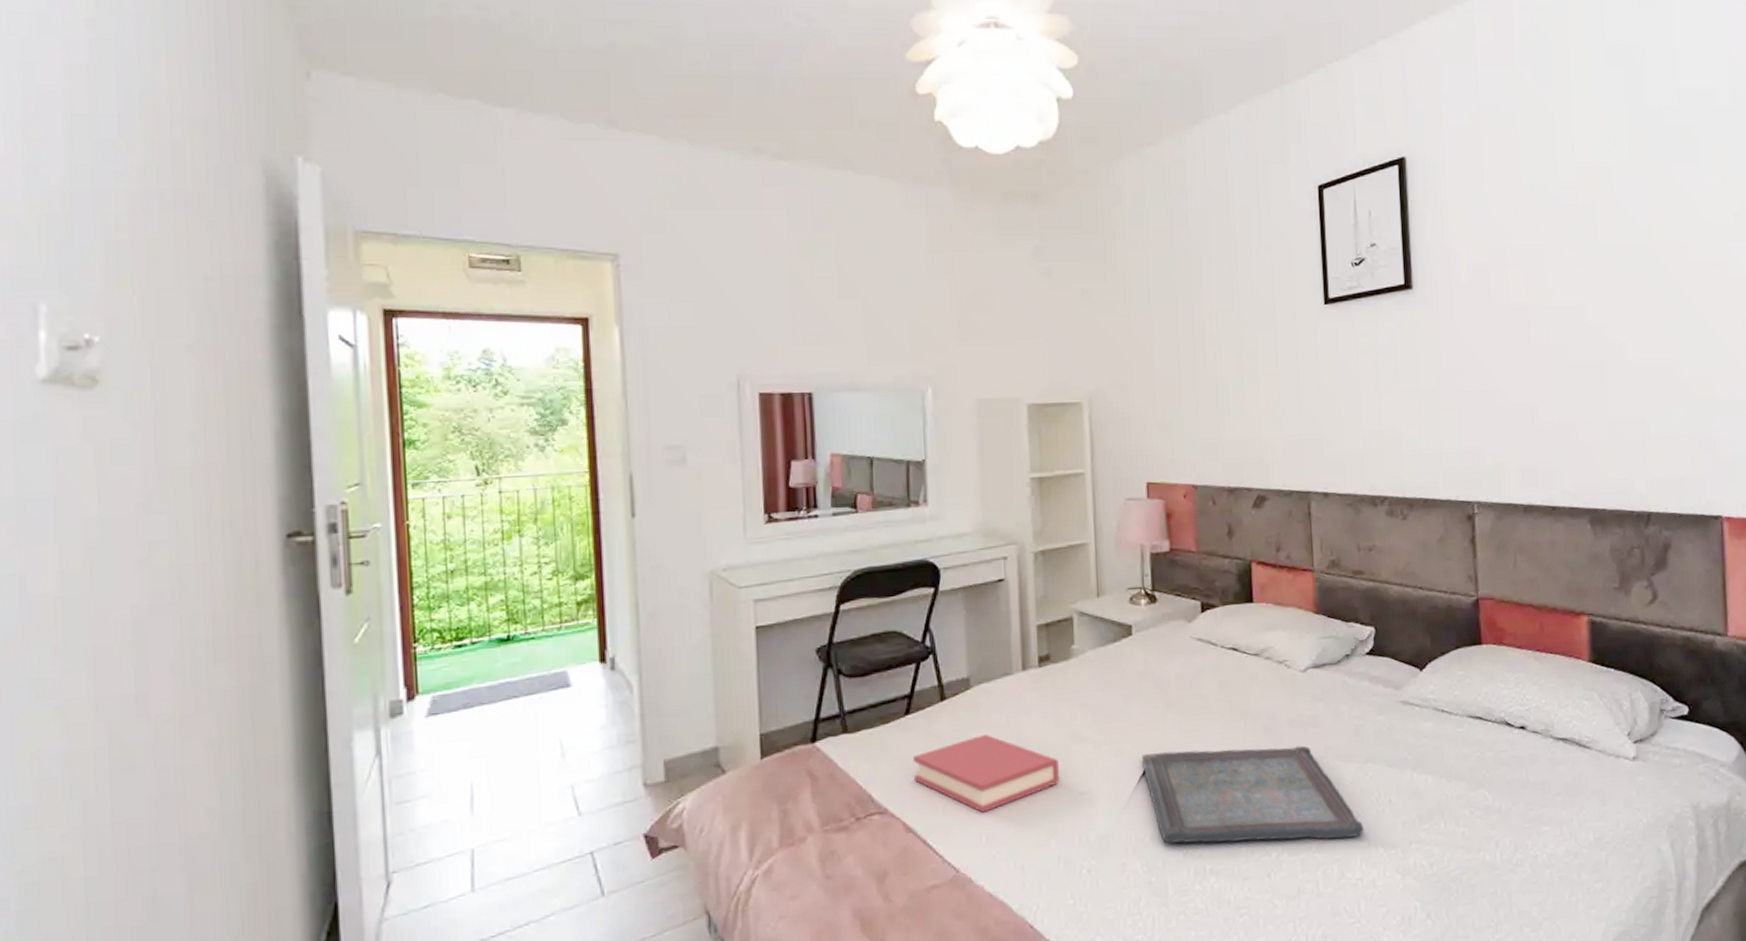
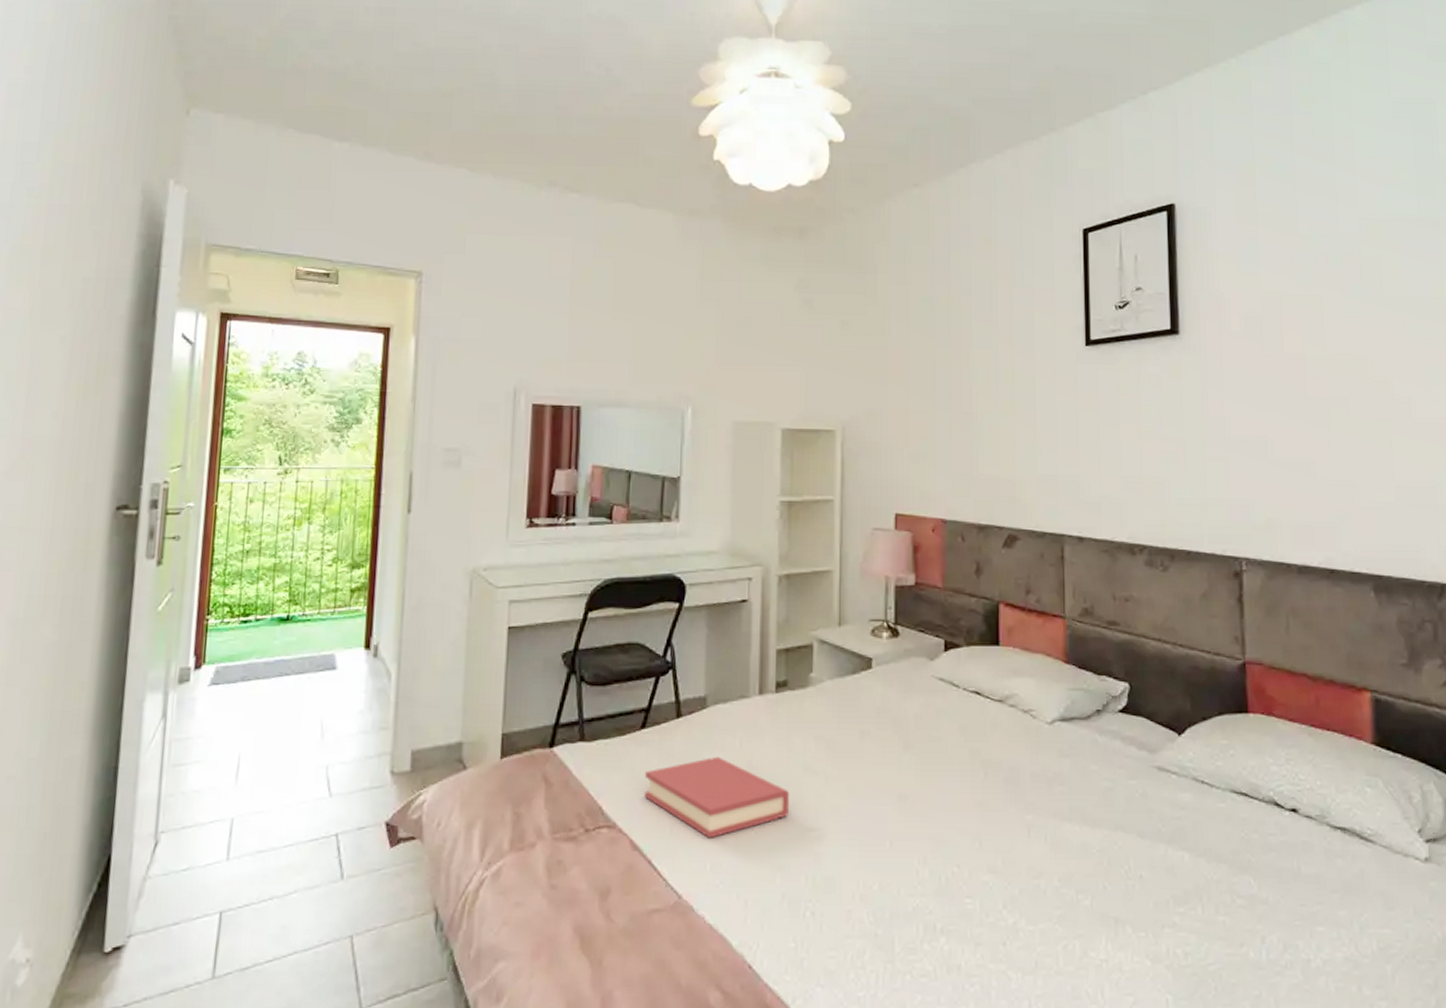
serving tray: present [1141,745,1364,844] -> none [874,795,1111,912]

